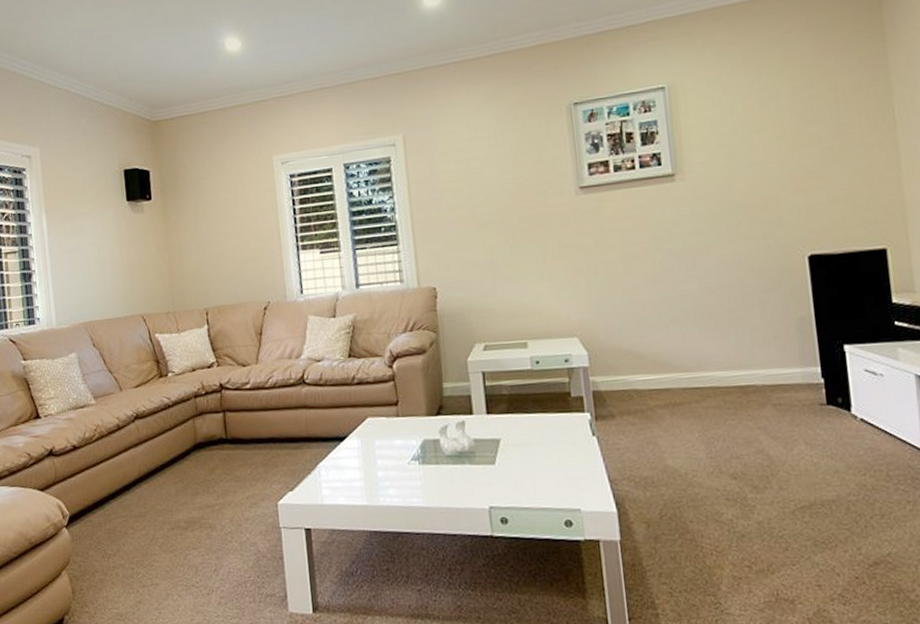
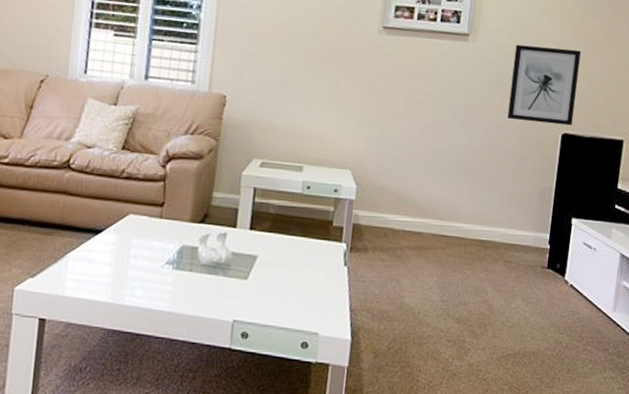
wall art: none [730,162,818,253] -> present [507,44,581,126]

